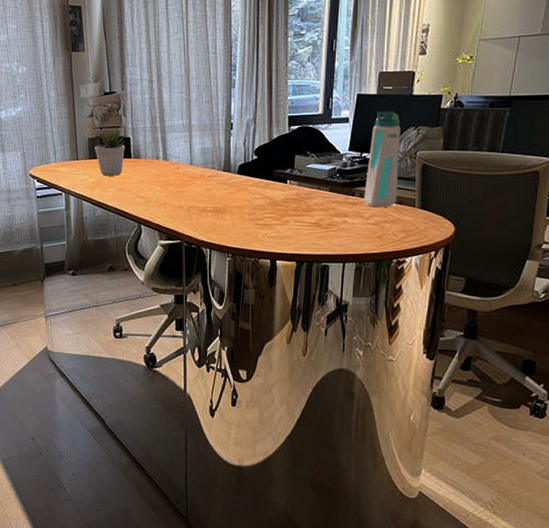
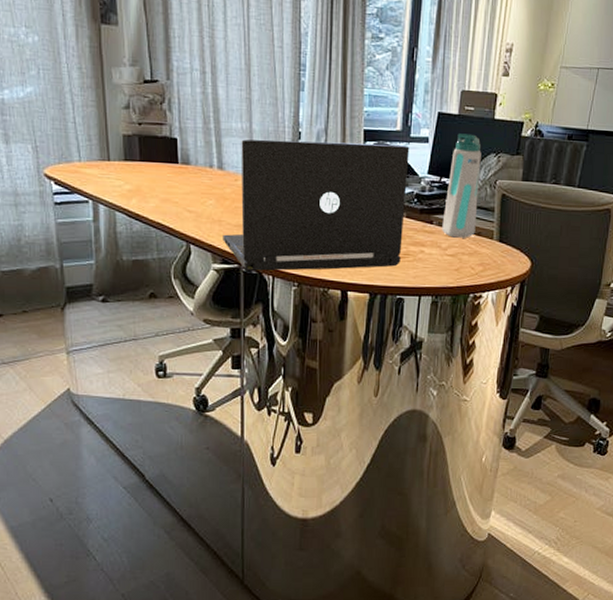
potted plant: present [95,127,125,176] -> none [131,124,170,184]
laptop: none [168,126,331,245] -> present [223,139,410,271]

